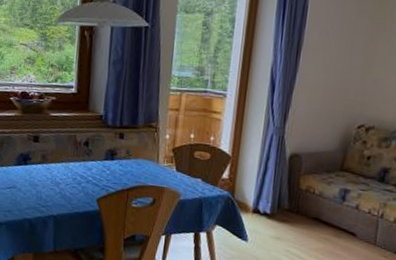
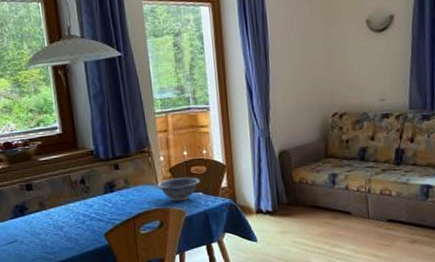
decorative bowl: none [157,158,202,184] -> present [157,177,201,202]

